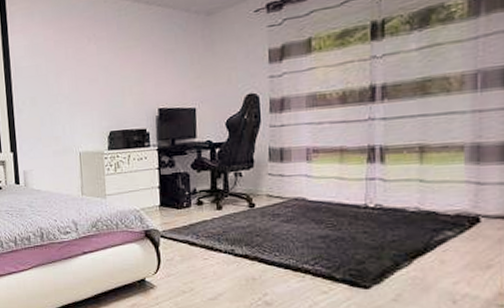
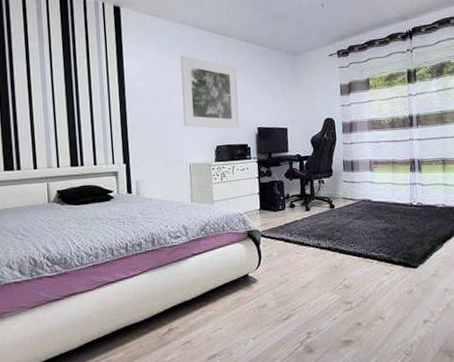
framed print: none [68,26,137,111] -> present [180,55,240,129]

